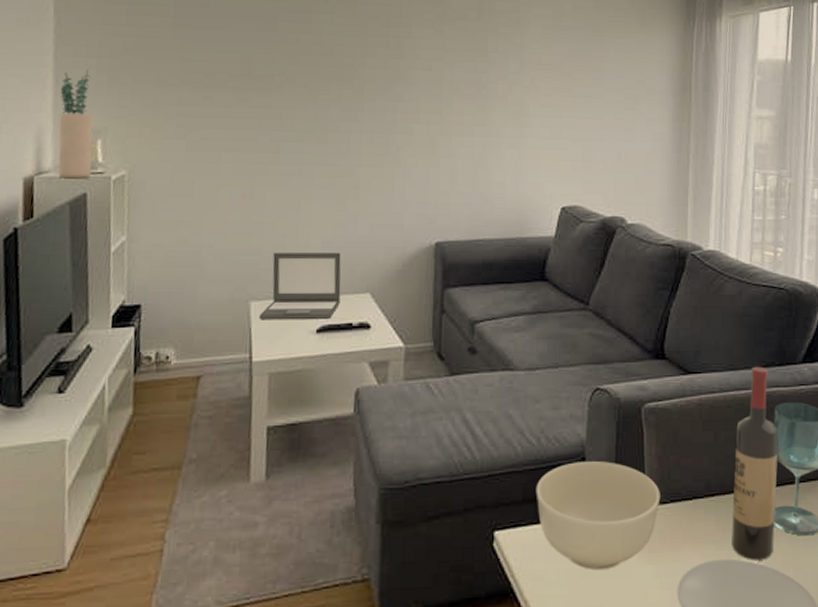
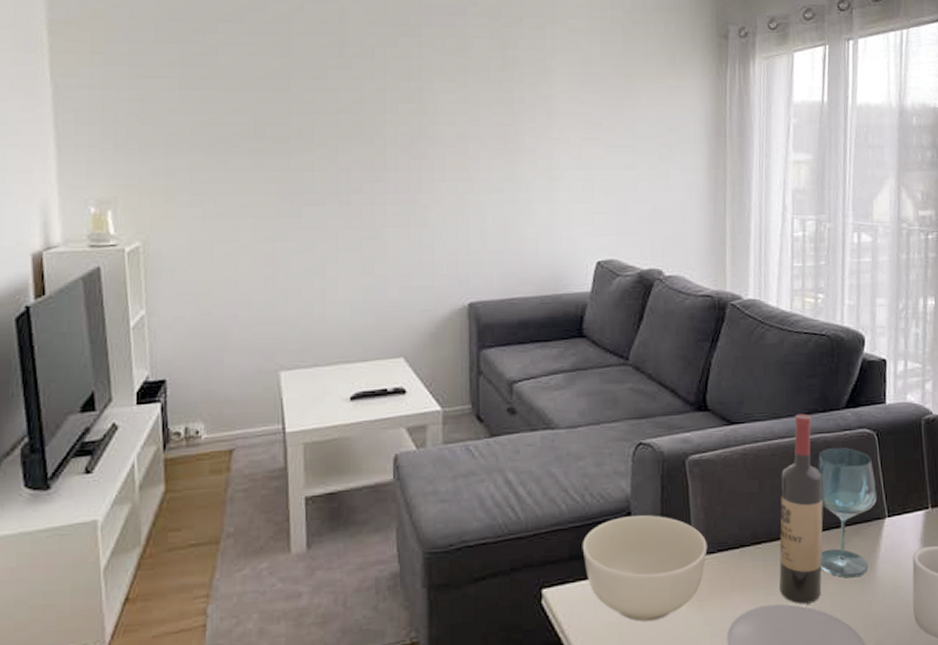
vase: present [58,69,94,179] -> none [63,137,104,253]
laptop: present [258,252,341,319] -> none [289,318,373,389]

